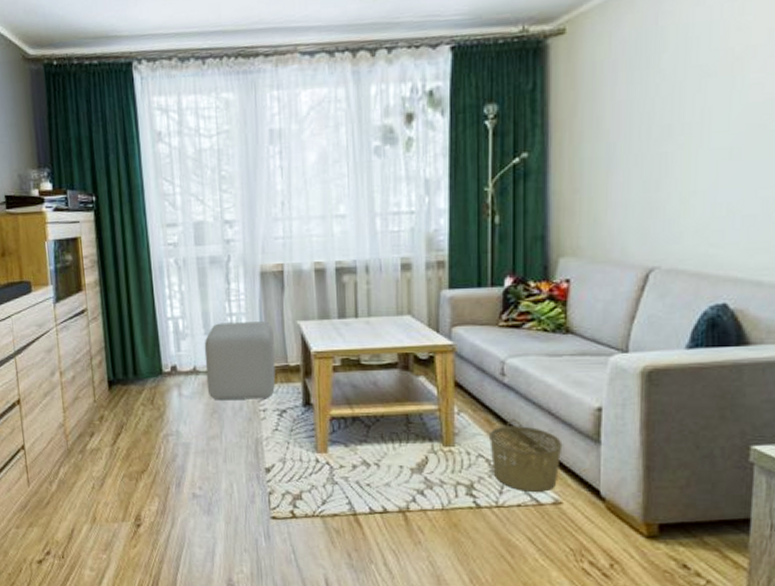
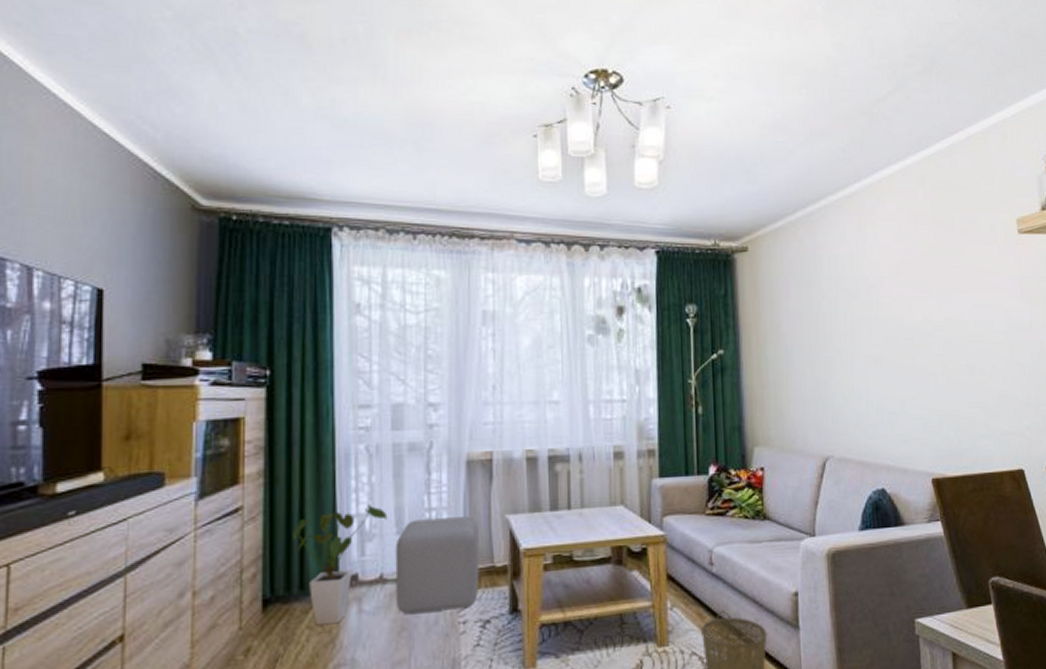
house plant: none [125,309,197,404] -> present [293,504,388,626]

